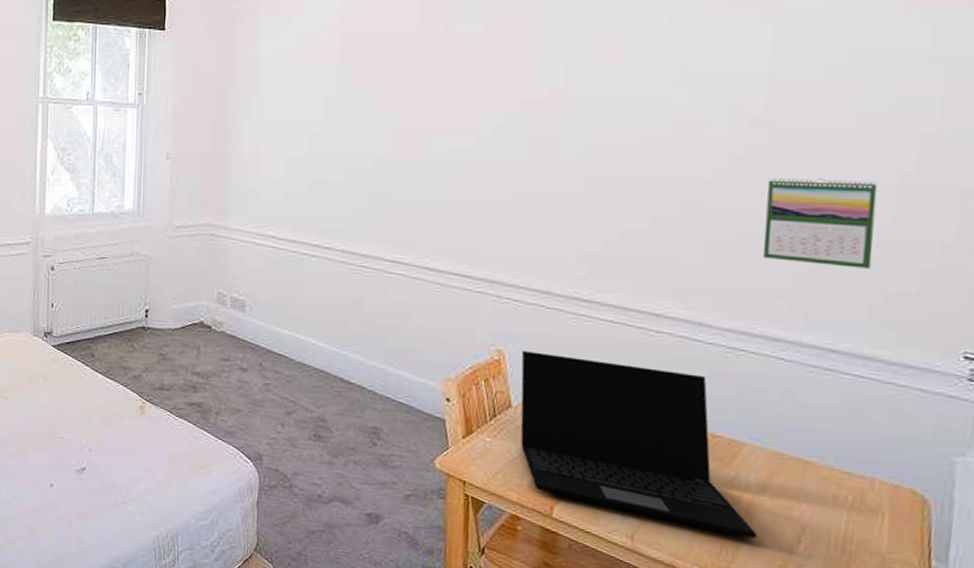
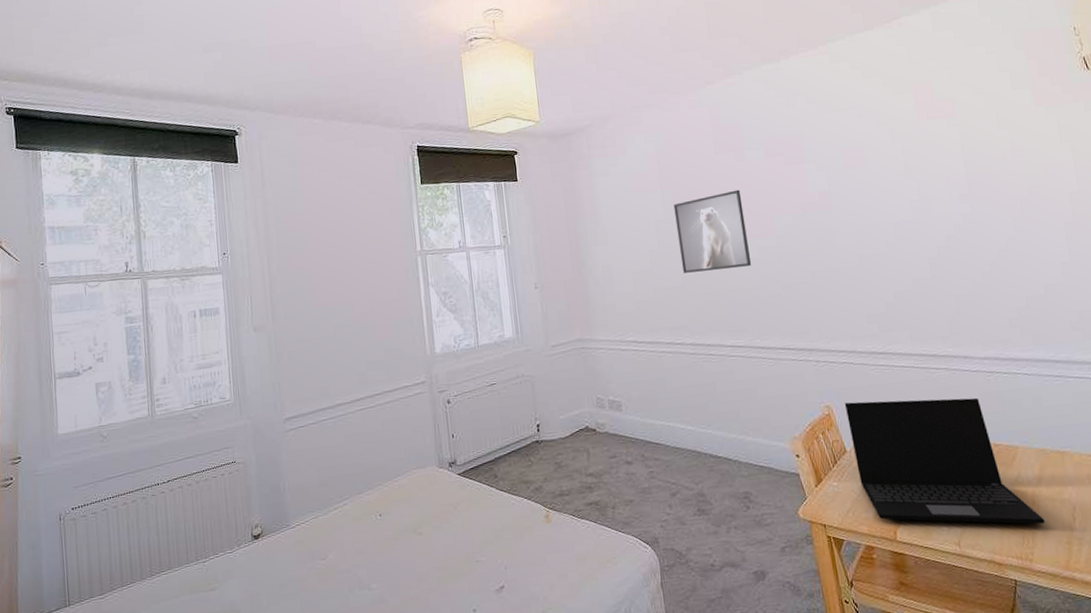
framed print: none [348,73,443,169] -> present [673,189,752,273]
calendar: present [763,178,878,269] -> none [982,230,1064,299]

